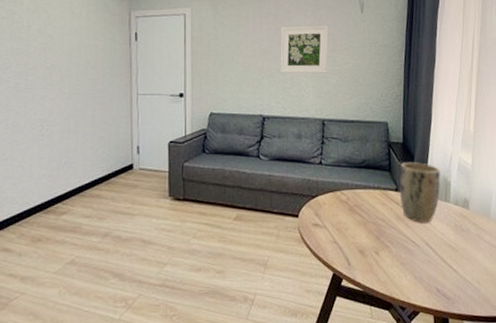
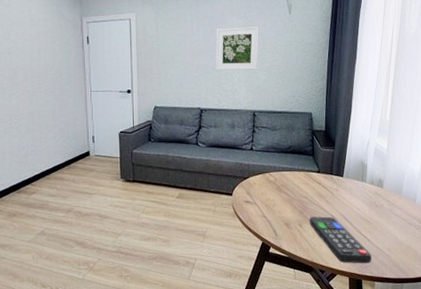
remote control: none [387,242,459,299] -> present [309,216,372,264]
plant pot: present [399,161,441,223] -> none [321,147,359,200]

